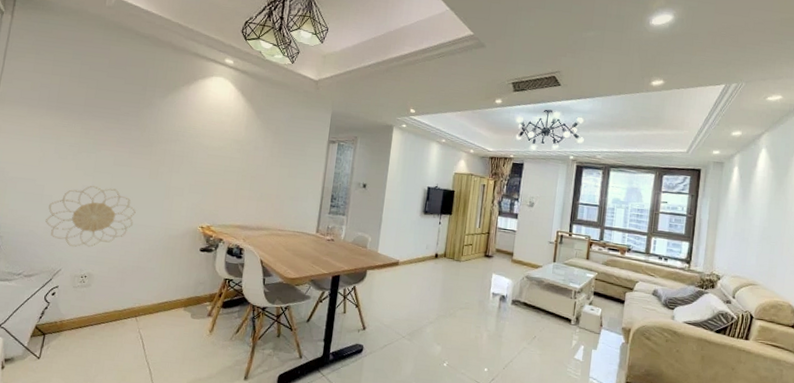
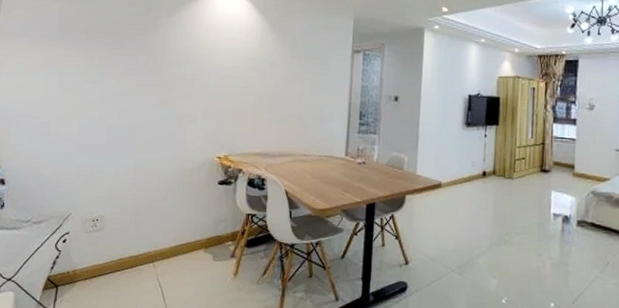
decorative wall piece: present [45,185,136,247] -> none [53,118,147,188]

